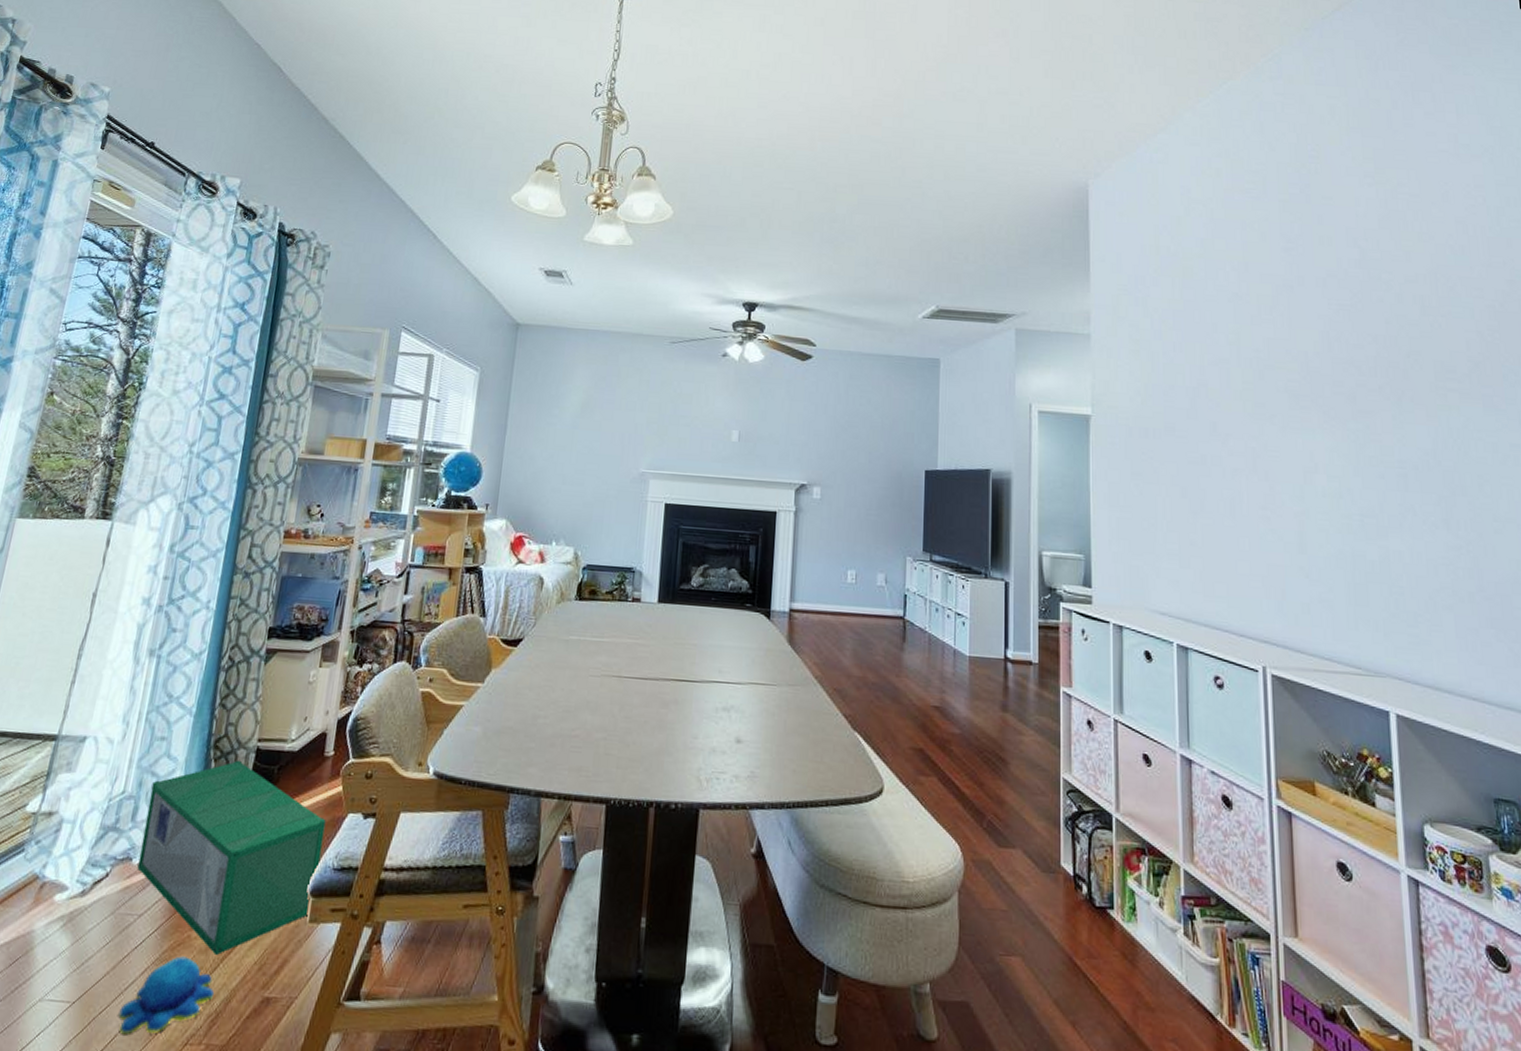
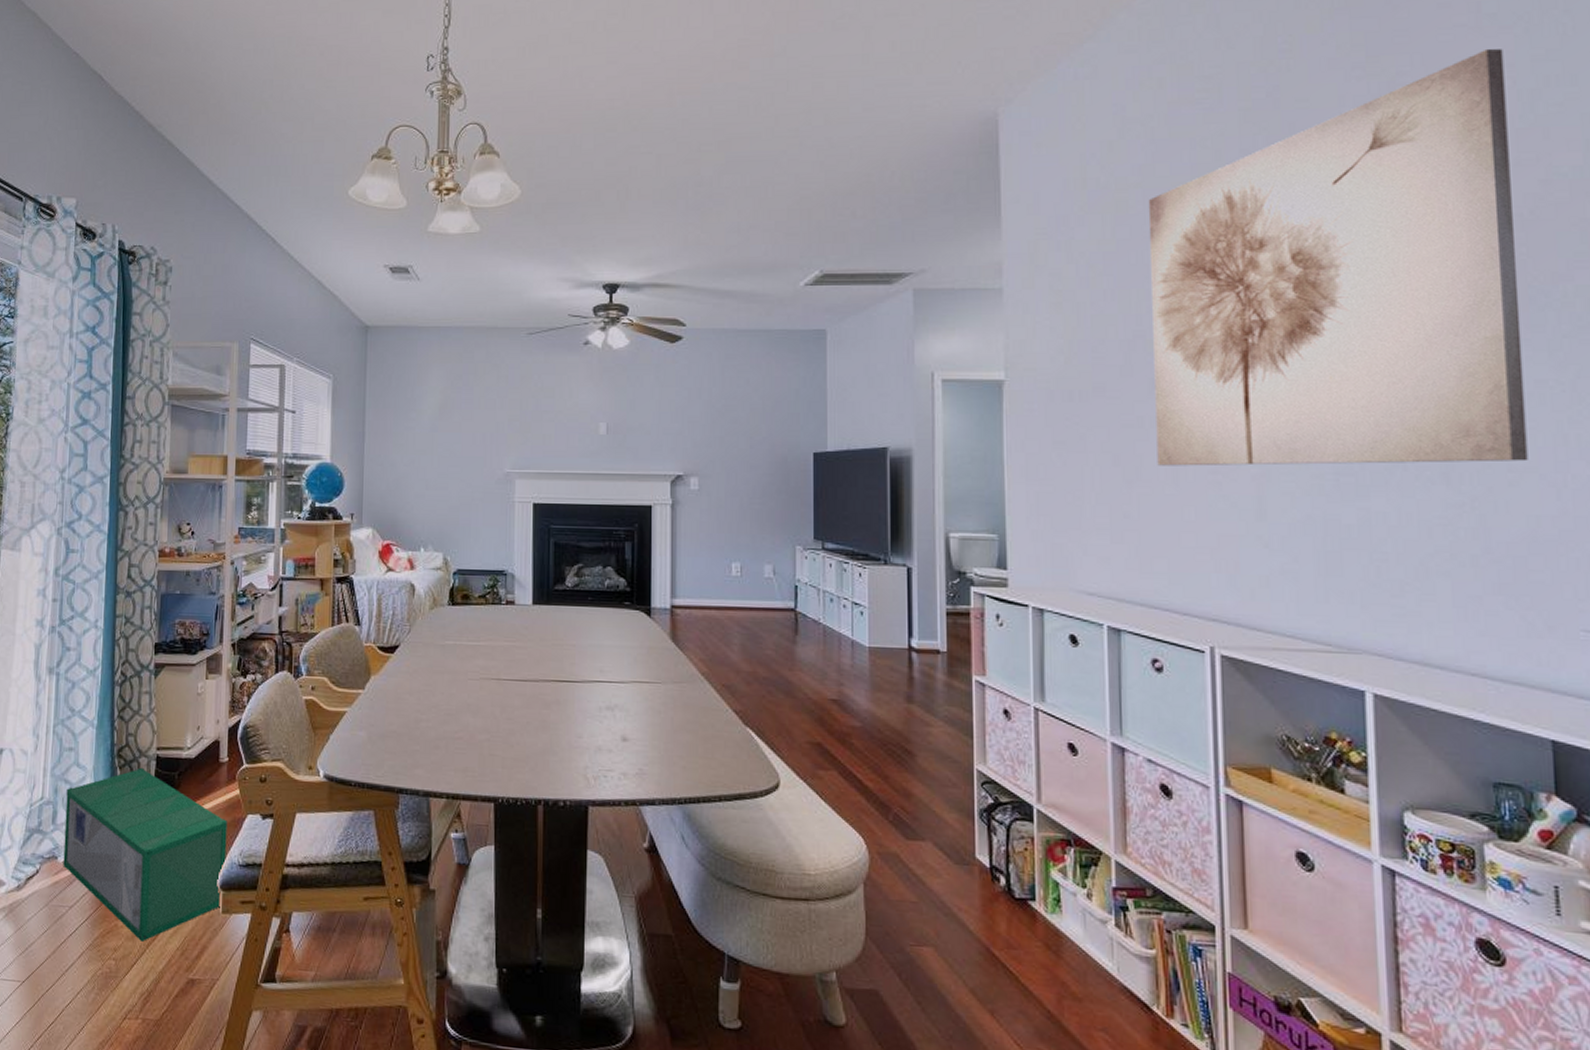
plush toy: present [118,956,215,1035] -> none [63,942,145,1010]
wall art: none [1208,171,1508,513] -> present [1148,48,1528,466]

